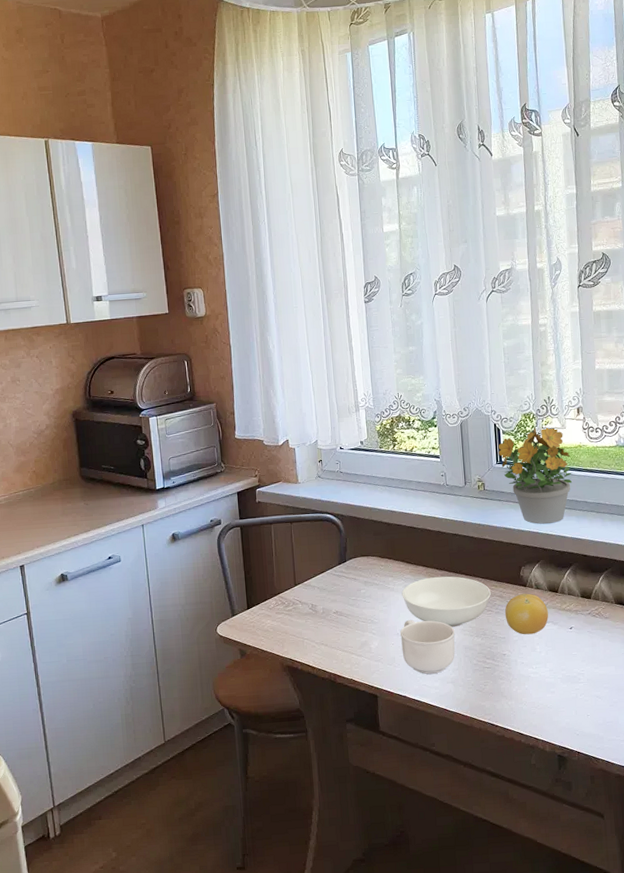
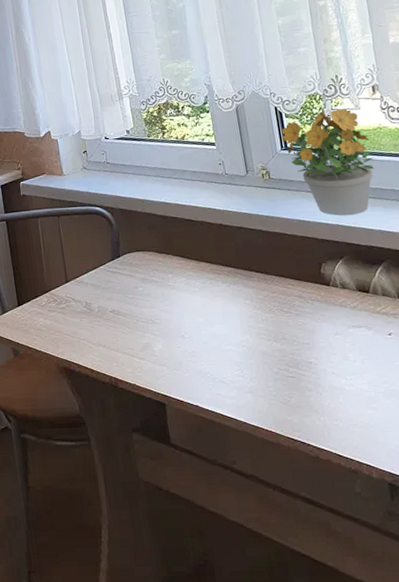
teacup: present [399,619,456,675] -> none [185,320,252,383]
bowl: present [402,576,492,627] -> none [184,273,289,330]
fruit: present [504,593,549,635] -> none [306,293,361,341]

